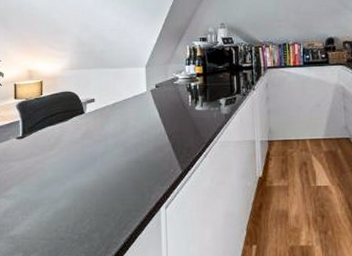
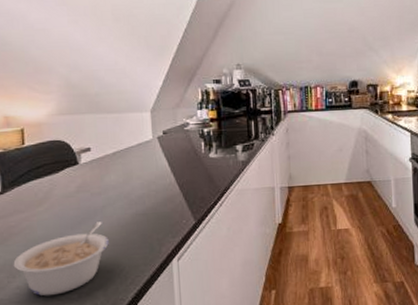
legume: none [27,167,106,235] -> present [13,222,109,296]

